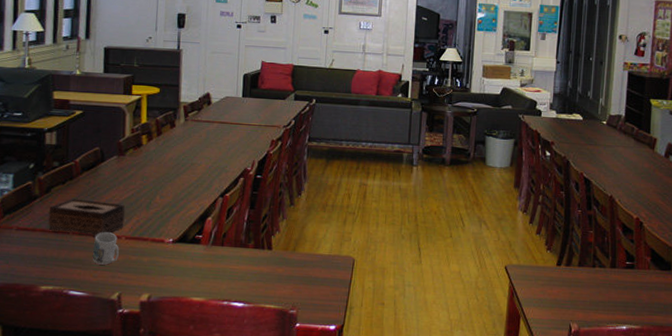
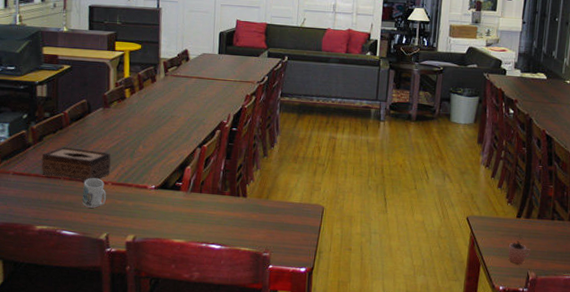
cocoa: none [548,283,573,315] -> present [507,234,531,264]

